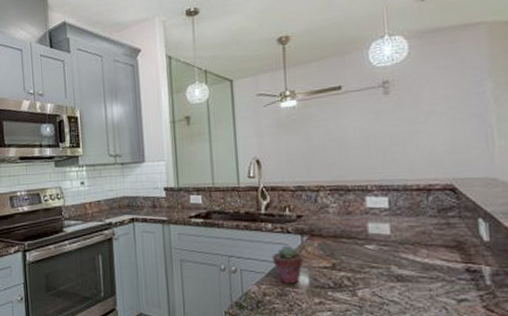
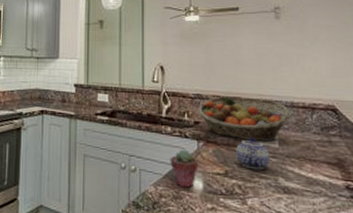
fruit basket: none [299,184,405,230] -> present [198,96,292,142]
teapot: none [343,226,382,260] -> present [236,136,271,170]

